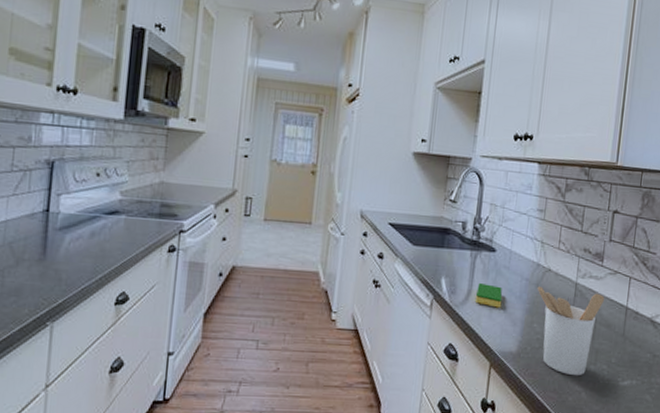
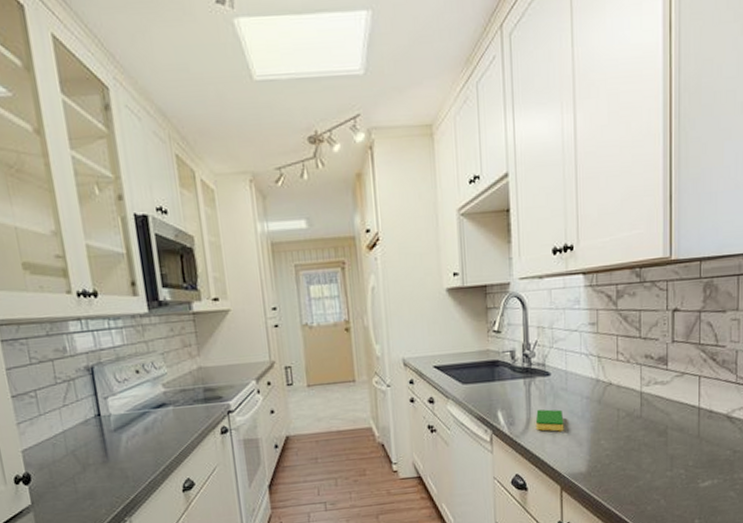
utensil holder: present [537,286,605,376] -> none [599,398,674,486]

